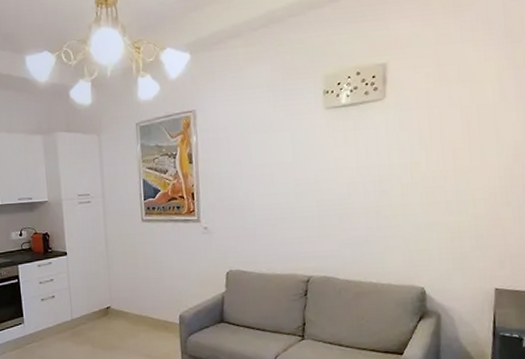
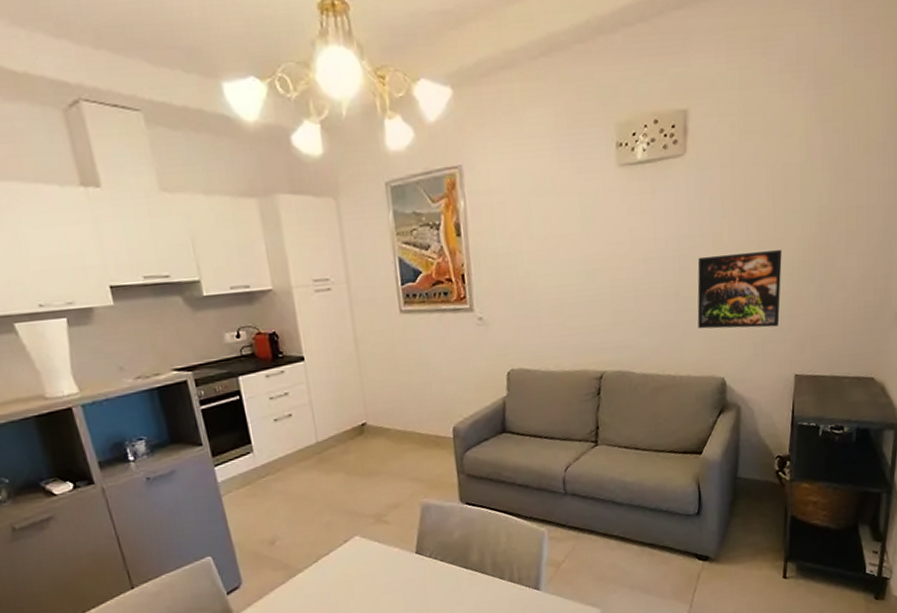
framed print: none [397,178,479,245] -> present [697,250,782,329]

